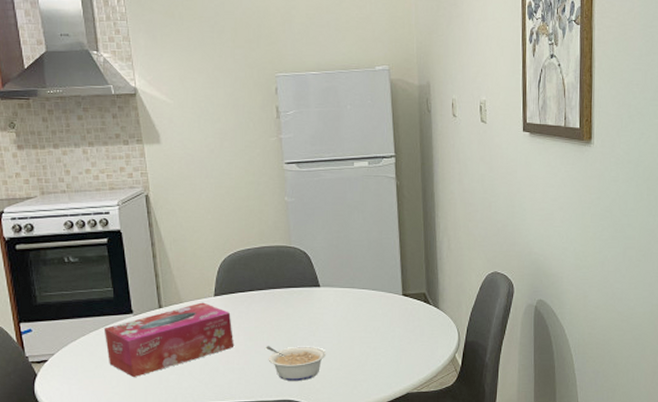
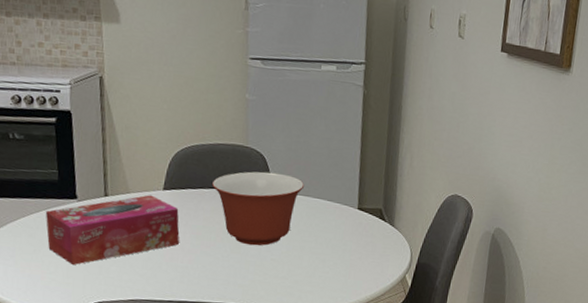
mixing bowl: none [261,269,349,341] -> present [212,171,305,246]
legume: present [266,346,325,381] -> none [212,247,273,286]

